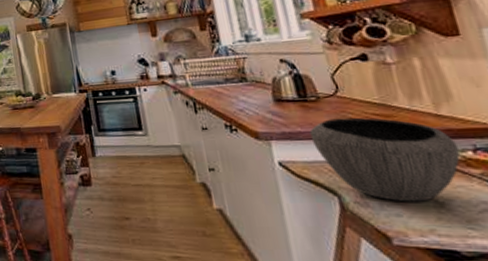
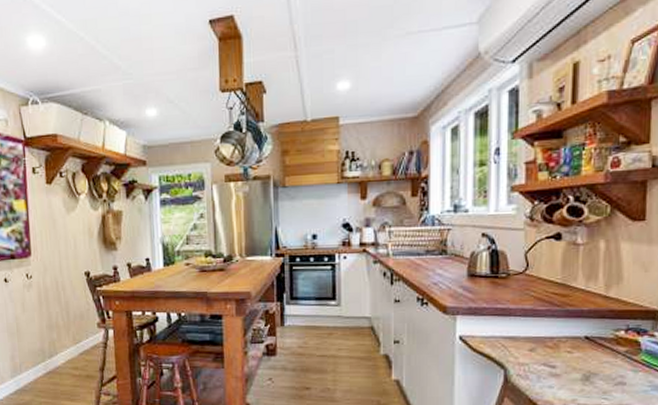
bowl: present [309,117,460,202] -> none [493,295,614,375]

